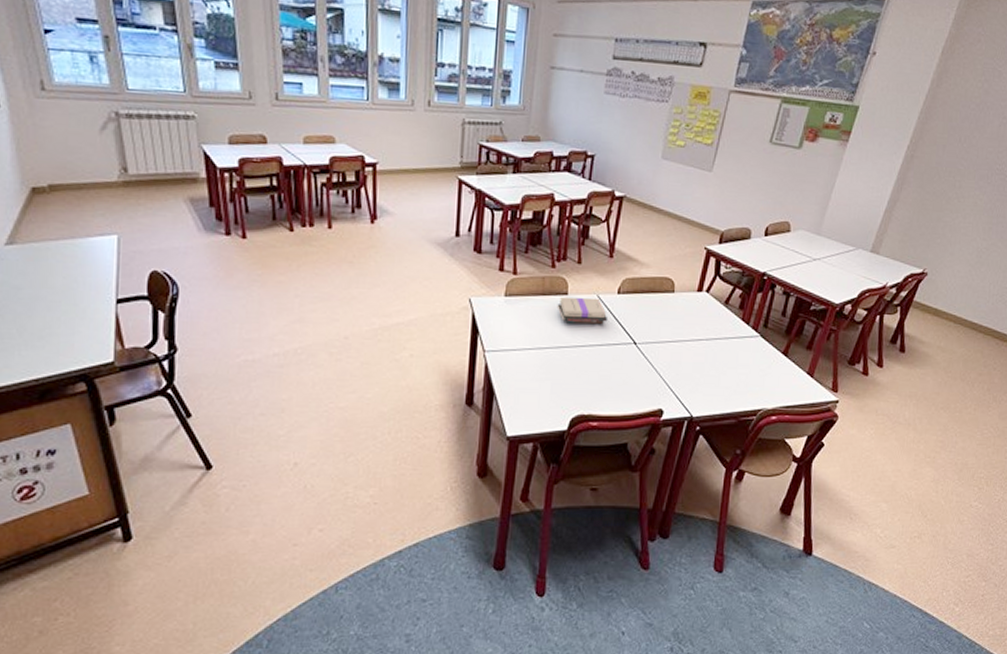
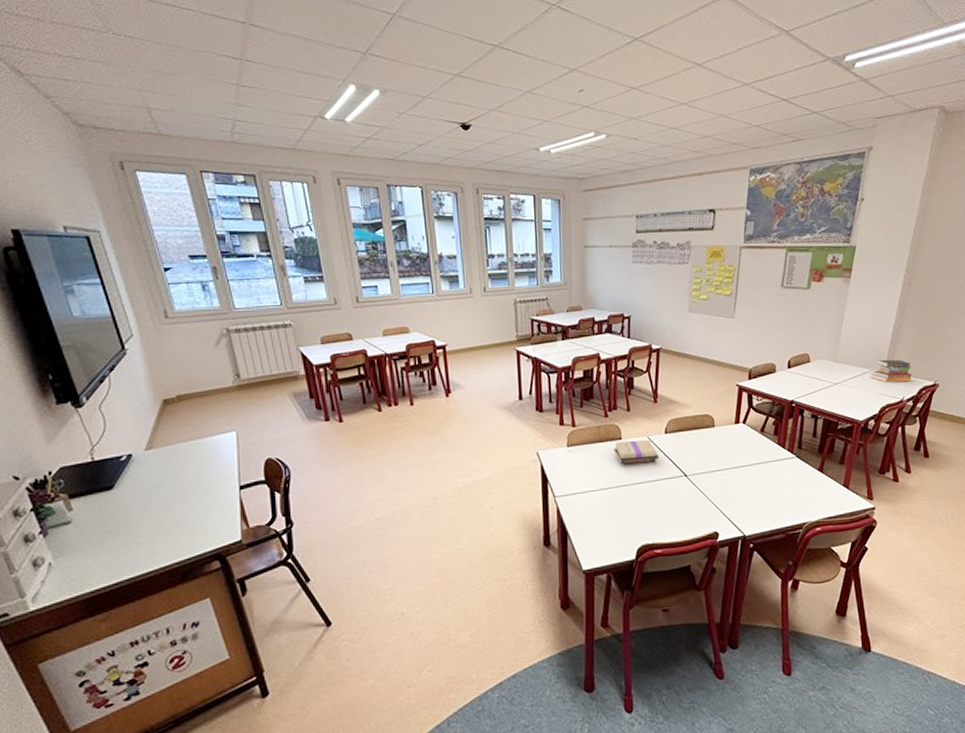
books: none [853,238,901,267] -> present [870,359,912,383]

